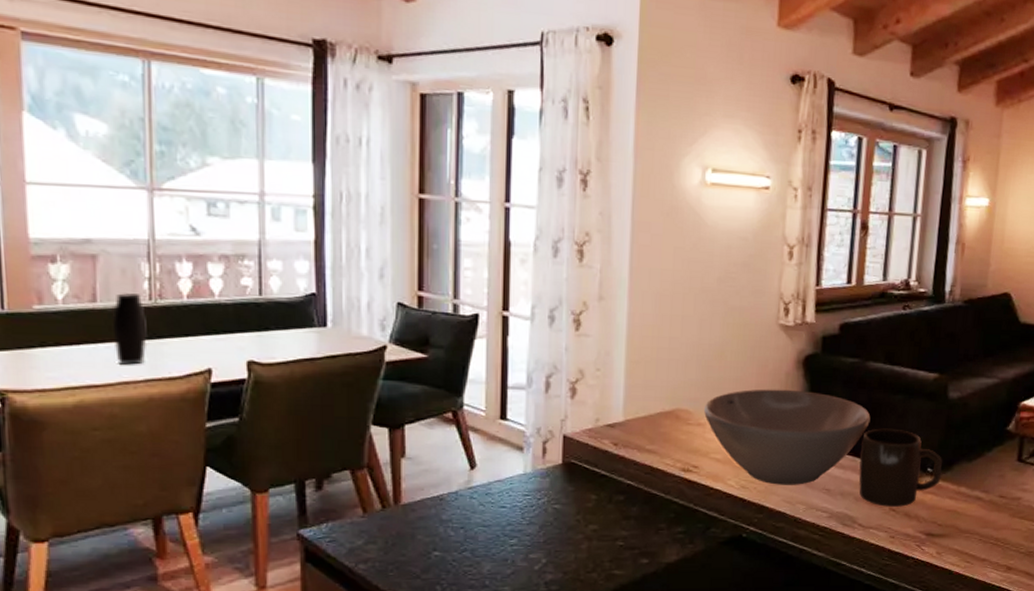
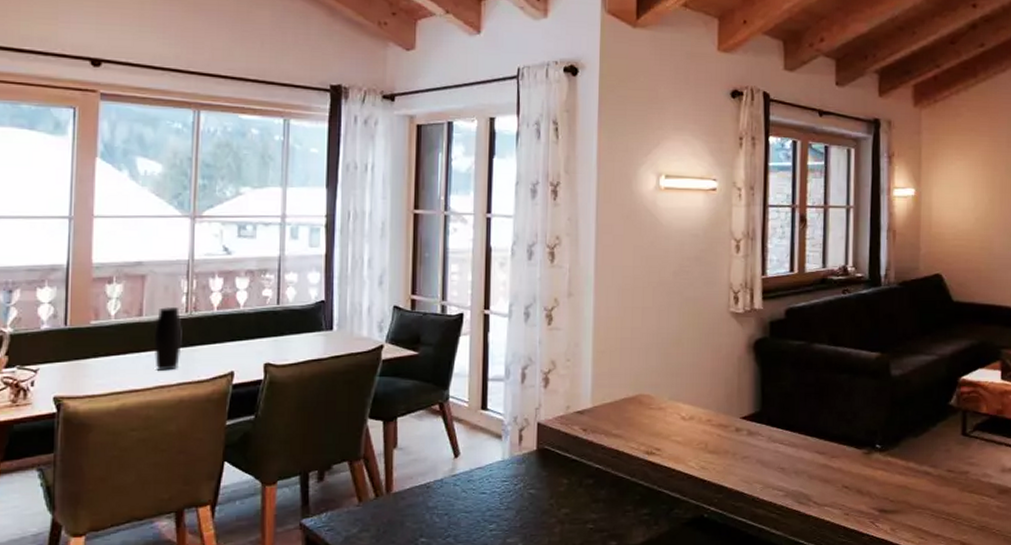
bowl: present [703,389,871,485] -> none [664,373,819,465]
mug: present [859,428,943,507] -> none [811,407,890,484]

